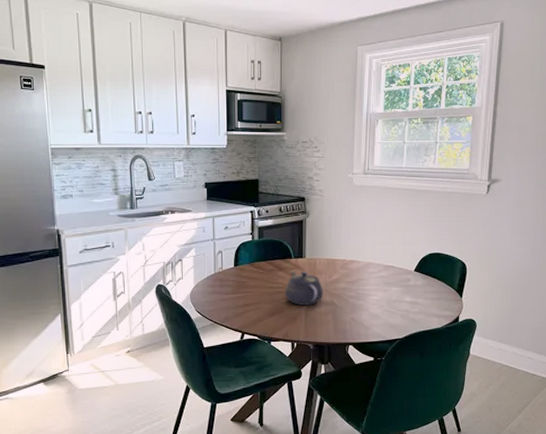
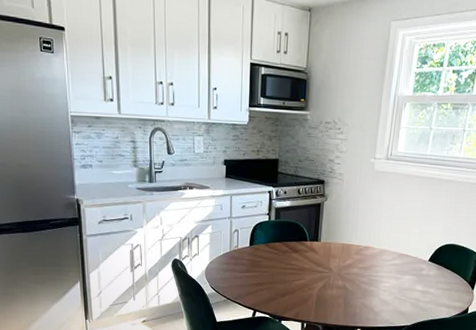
teapot: present [284,270,324,305] -> none [297,253,337,288]

